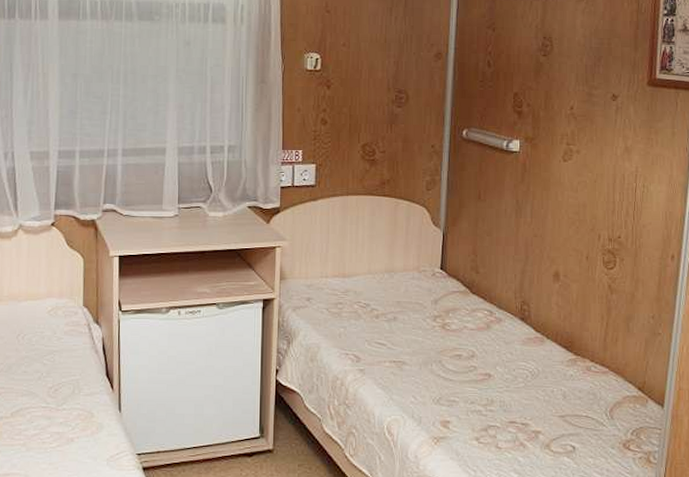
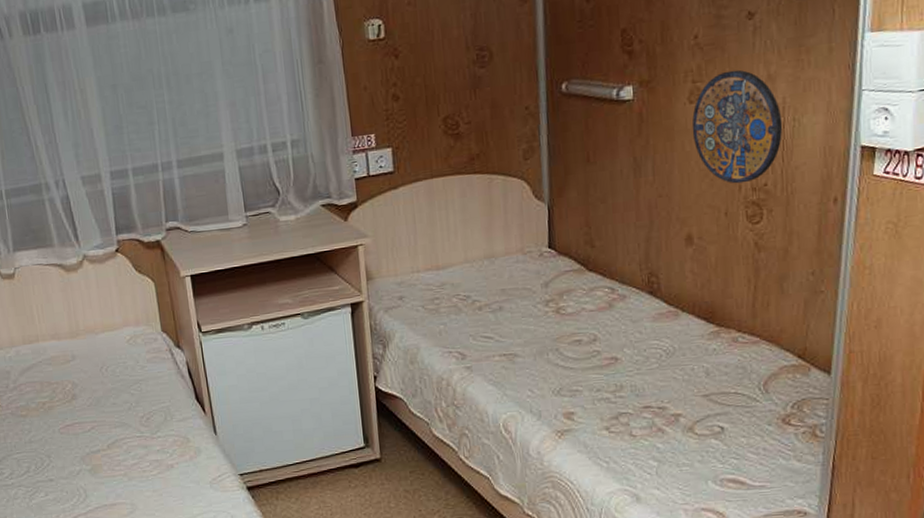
manhole cover: none [564,139,635,234] -> present [692,69,783,184]

